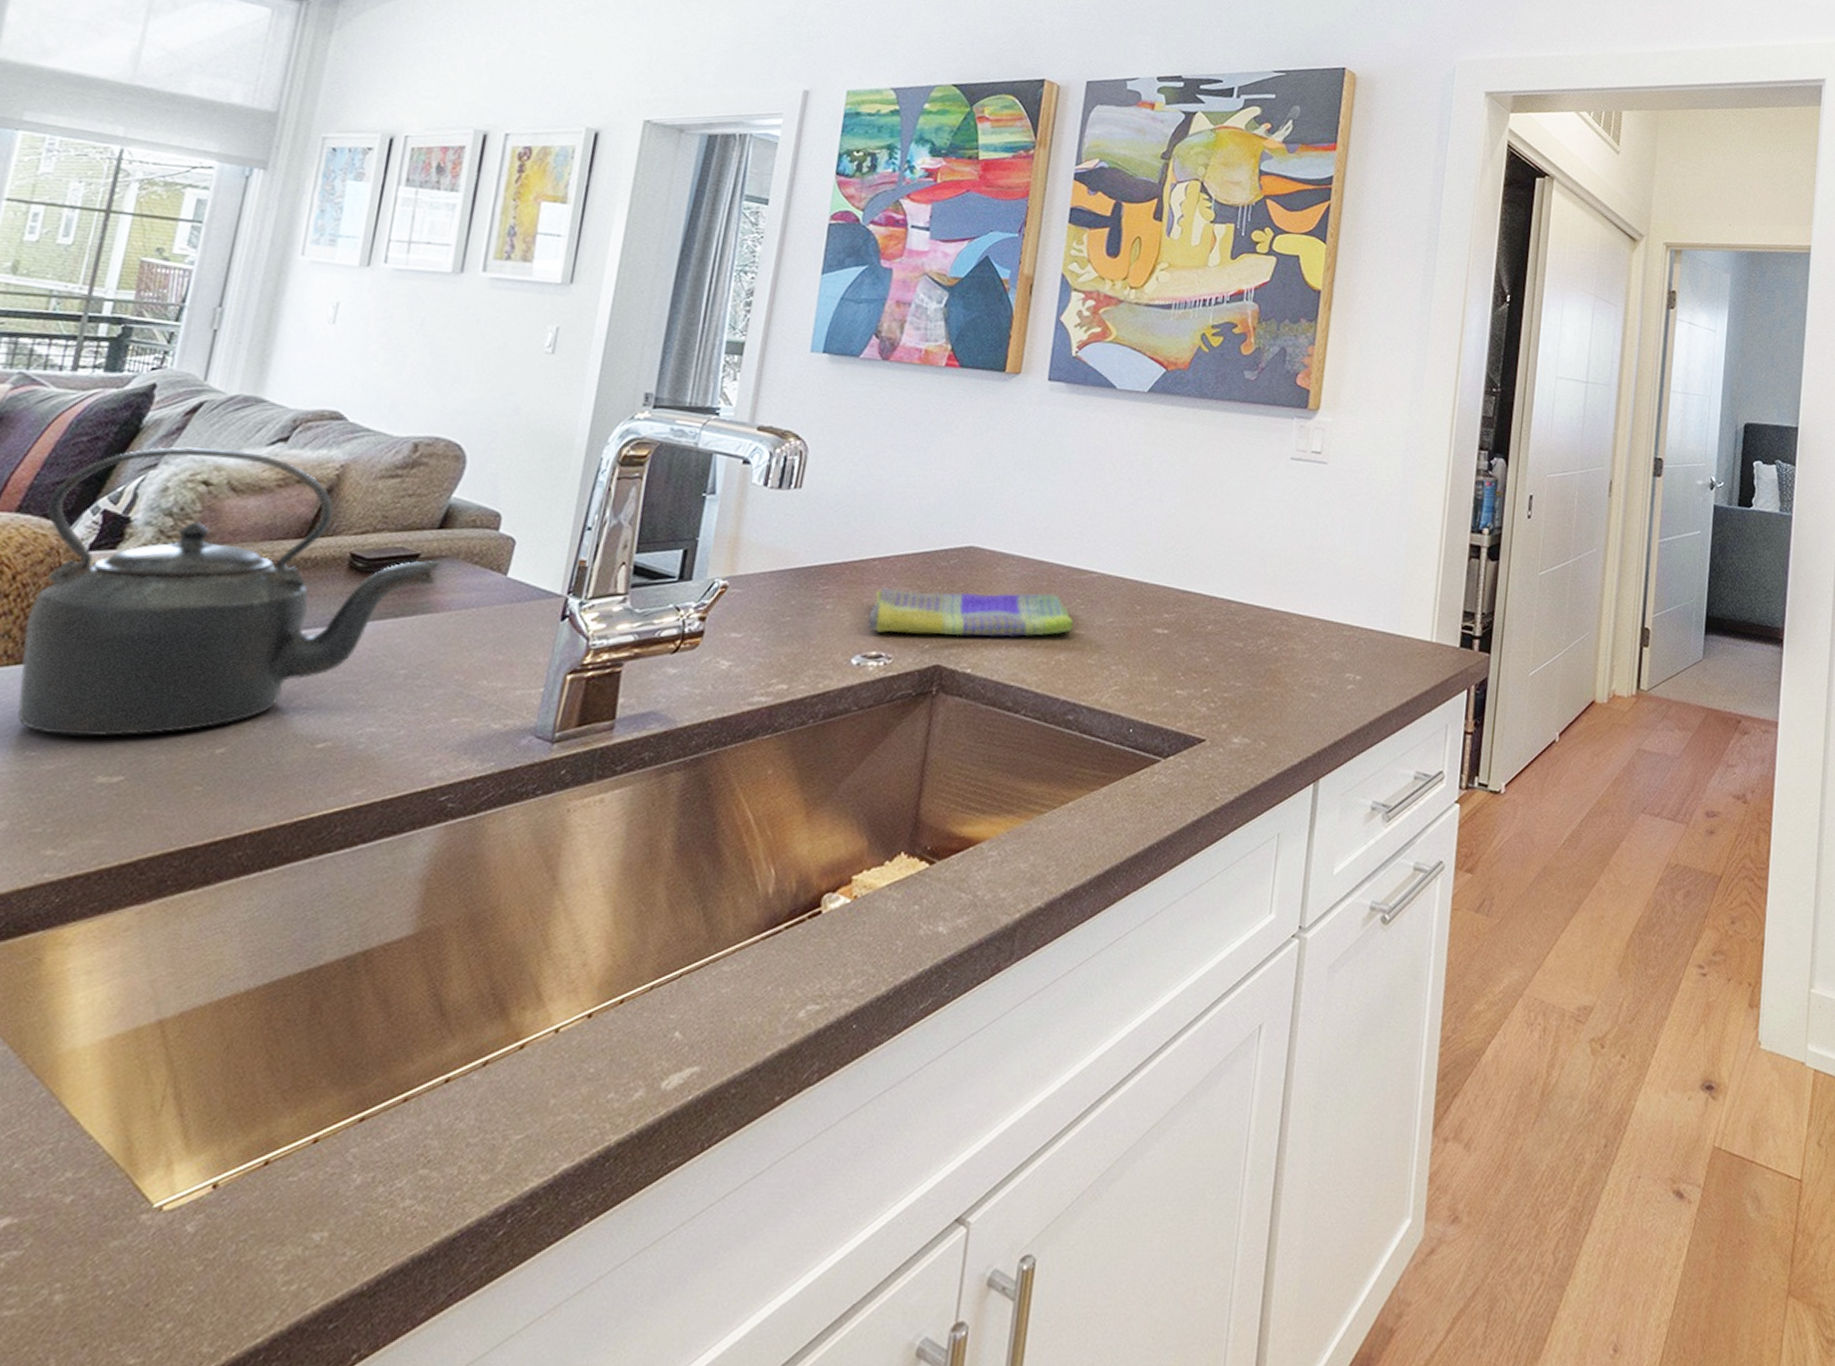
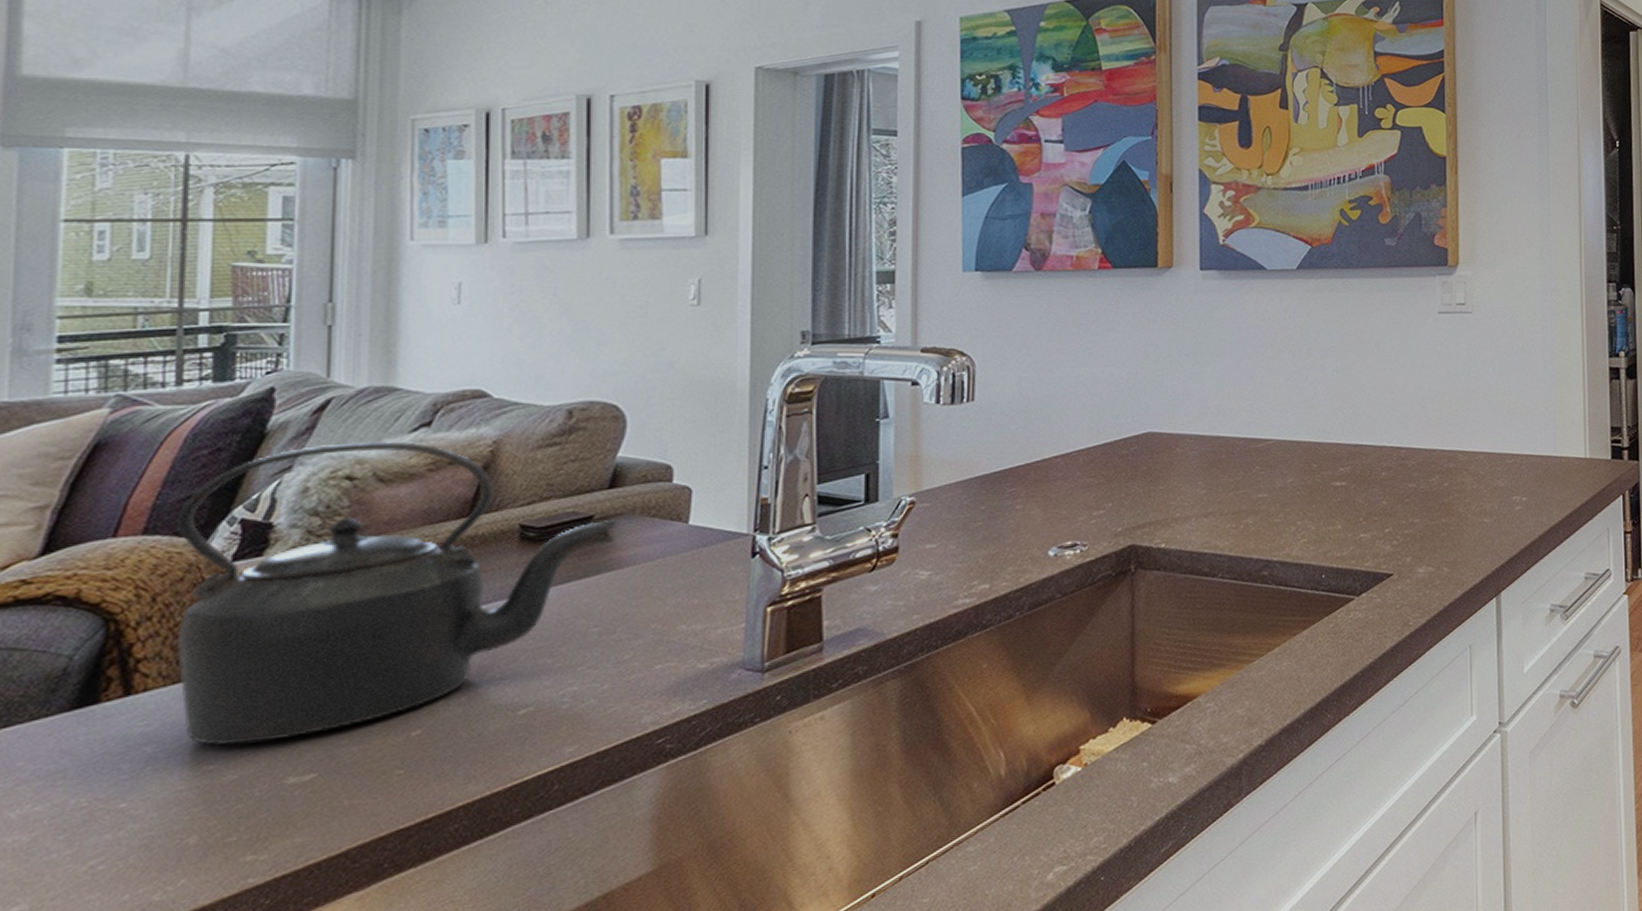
dish towel: present [867,587,1074,637] -> none [1059,465,1257,524]

